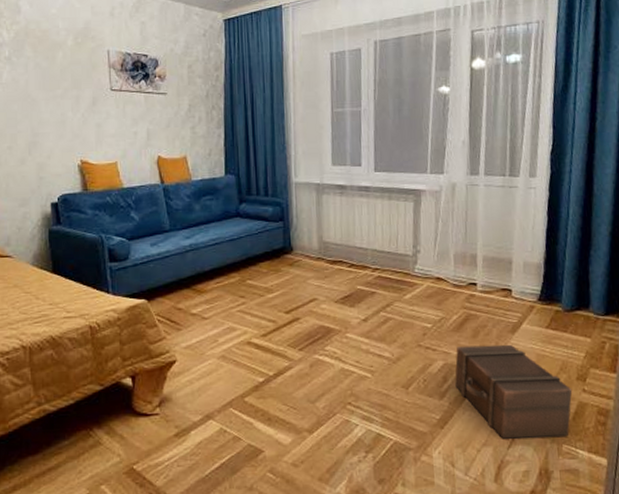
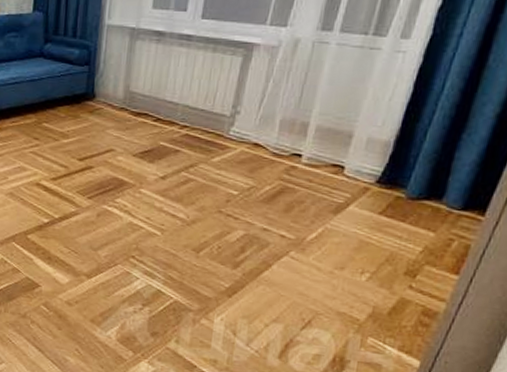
suitcase: present [455,344,573,439] -> none [253,219,396,331]

